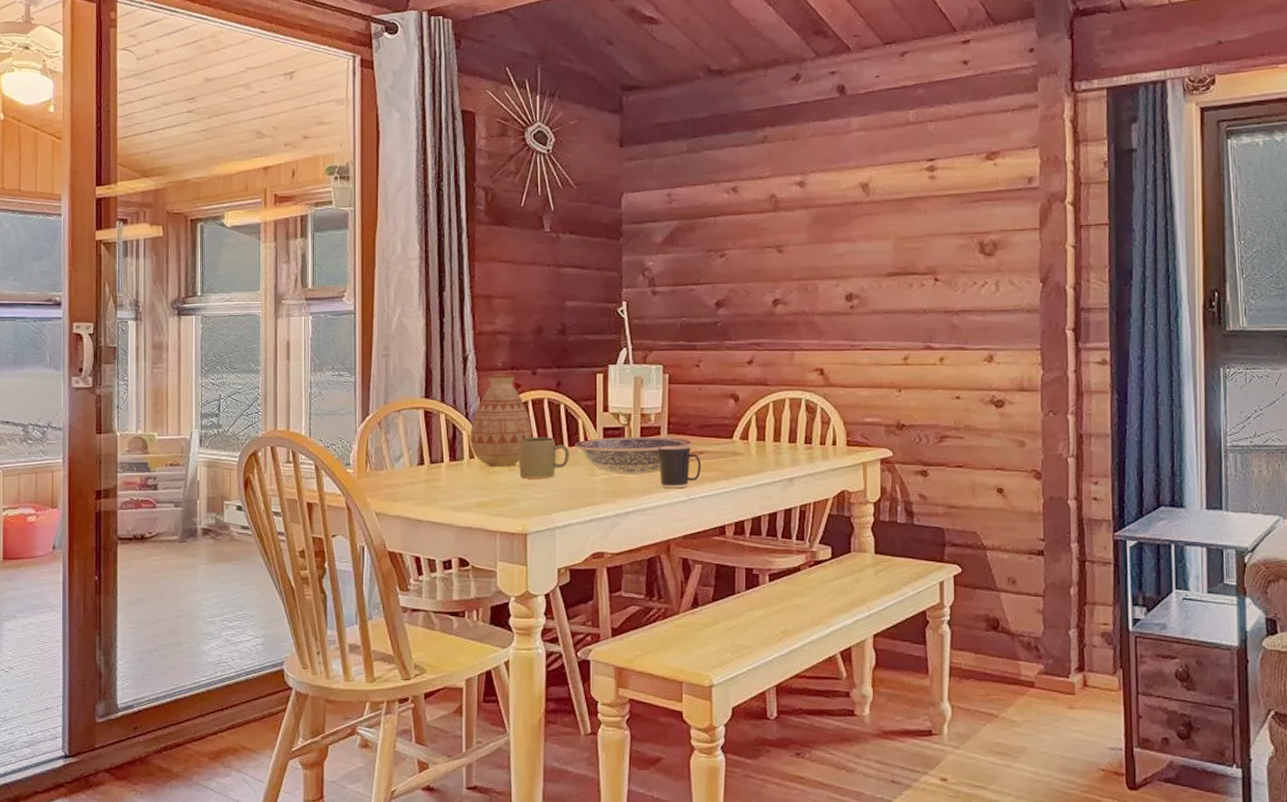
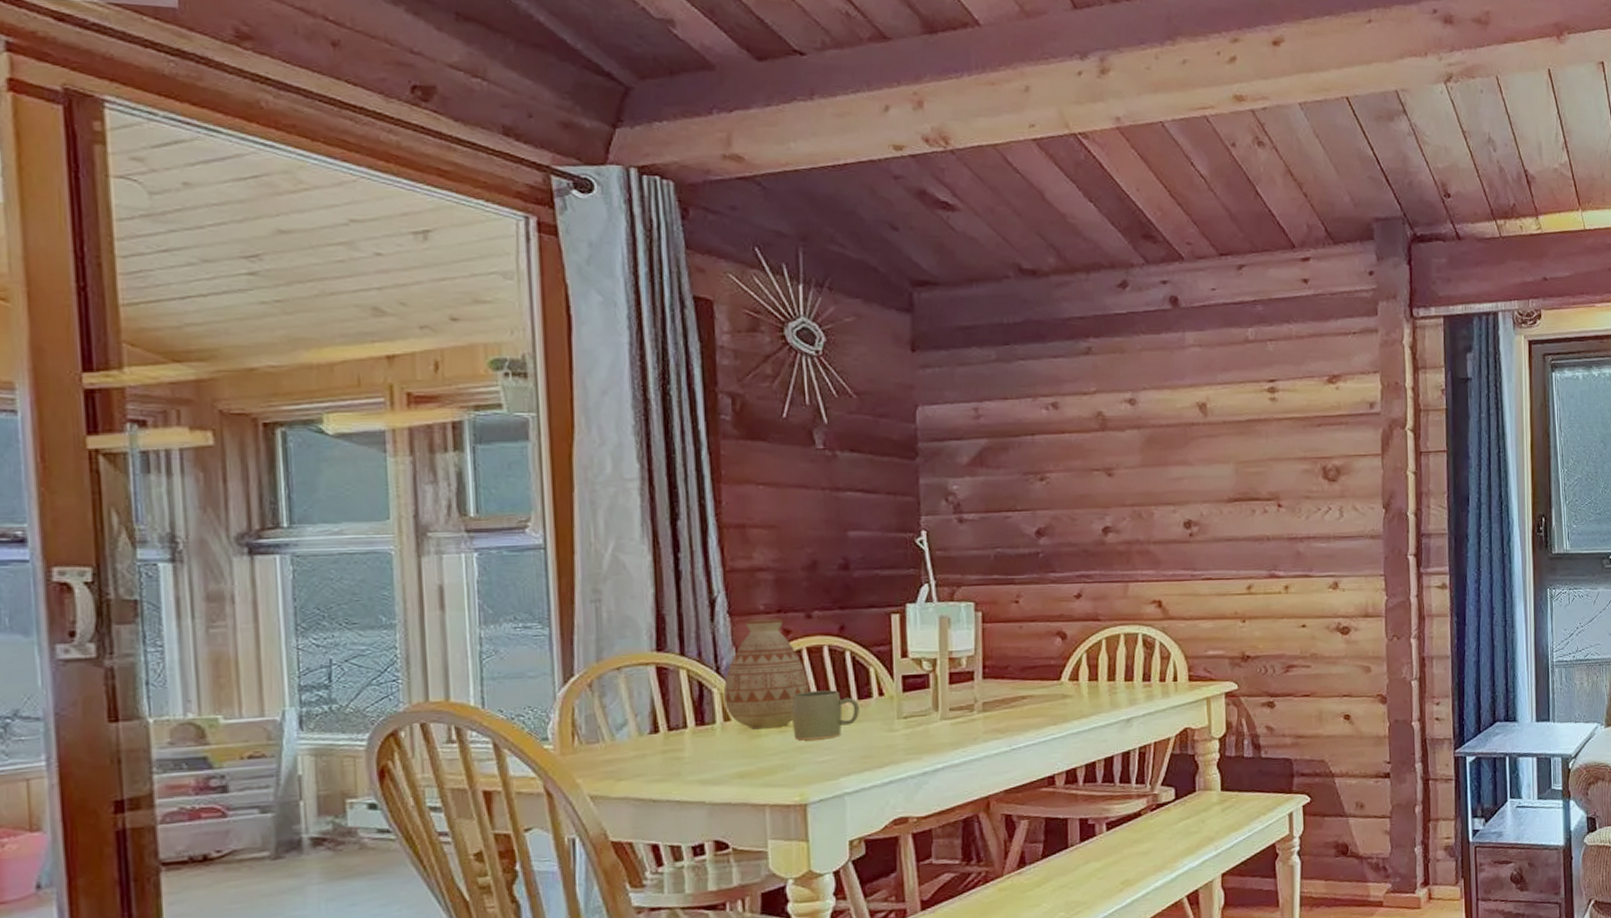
bowl: present [575,436,693,477] -> none [866,682,1014,729]
mug: present [657,445,702,489] -> none [971,691,1025,740]

